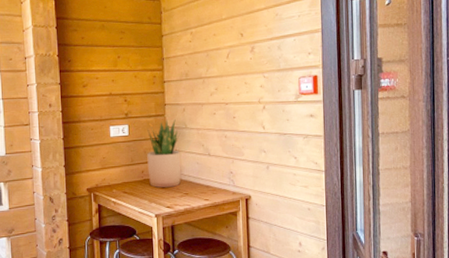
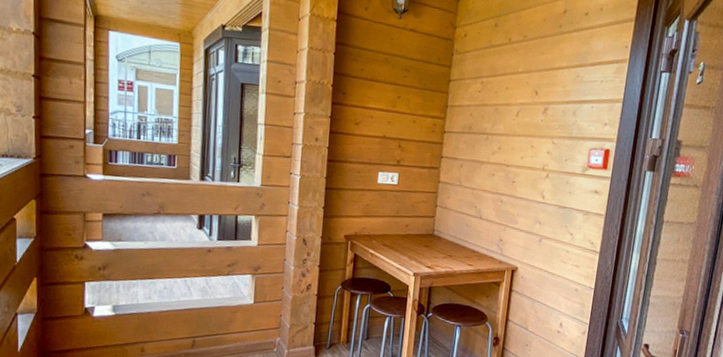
planter: present [147,119,181,188] -> none [412,173,453,247]

